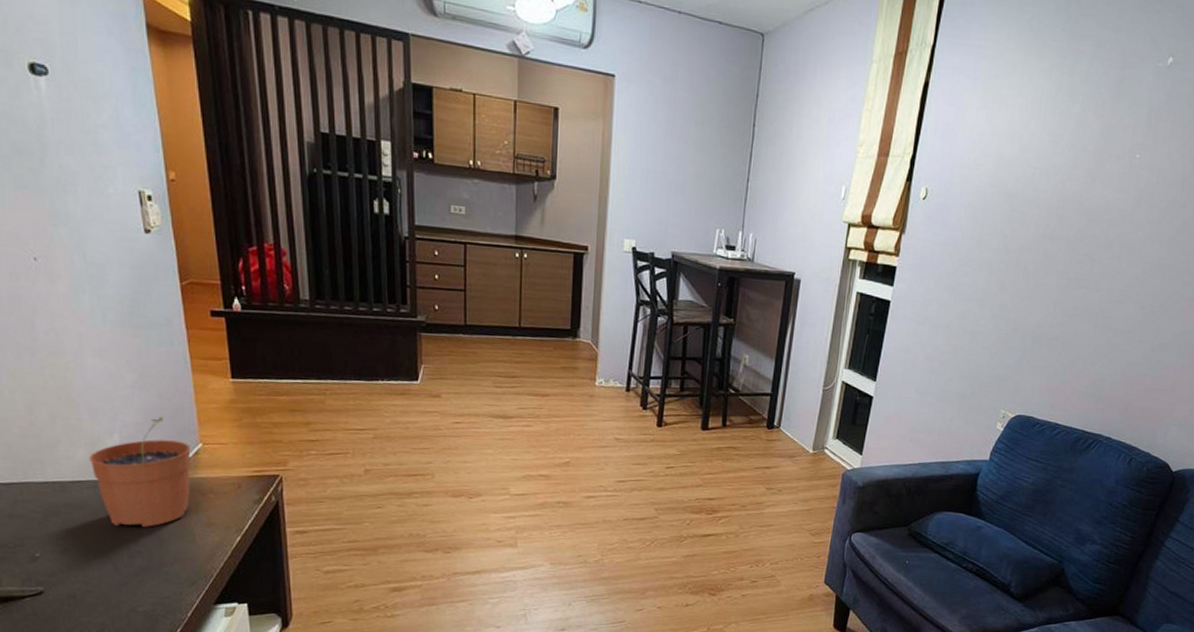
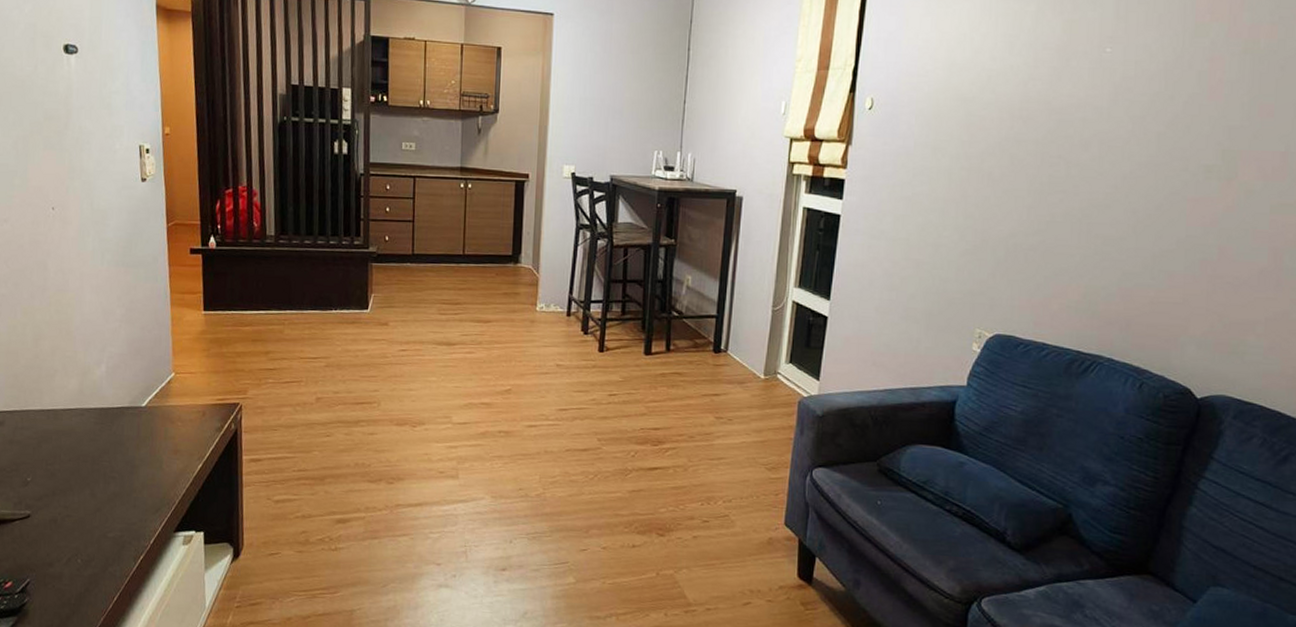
plant pot: present [88,416,192,527] -> none [79,347,165,454]

